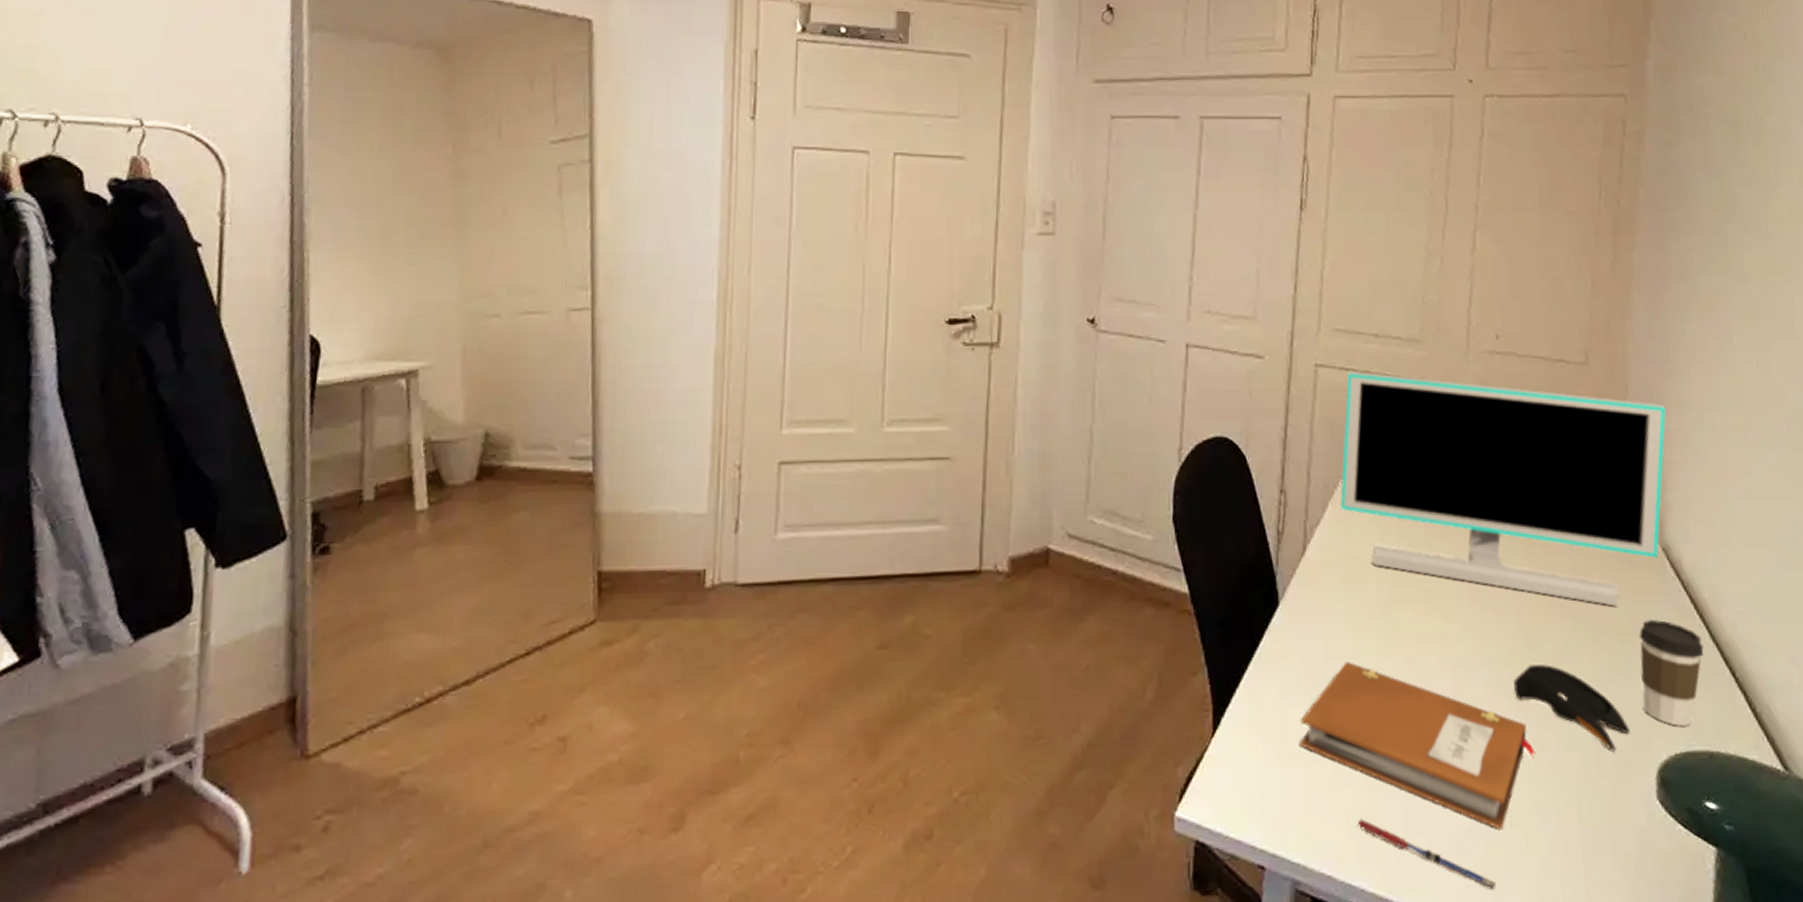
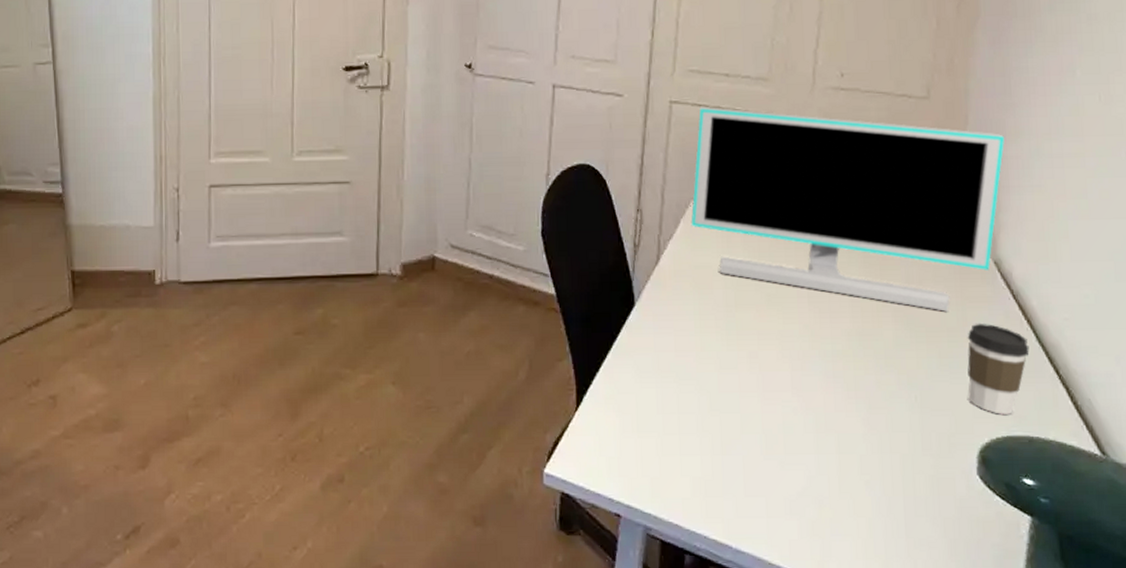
notebook: present [1299,662,1536,830] -> none [652,353,865,494]
pen: present [1357,819,1497,891] -> none [702,481,825,543]
hat: present [1513,664,1630,751] -> none [846,358,955,434]

